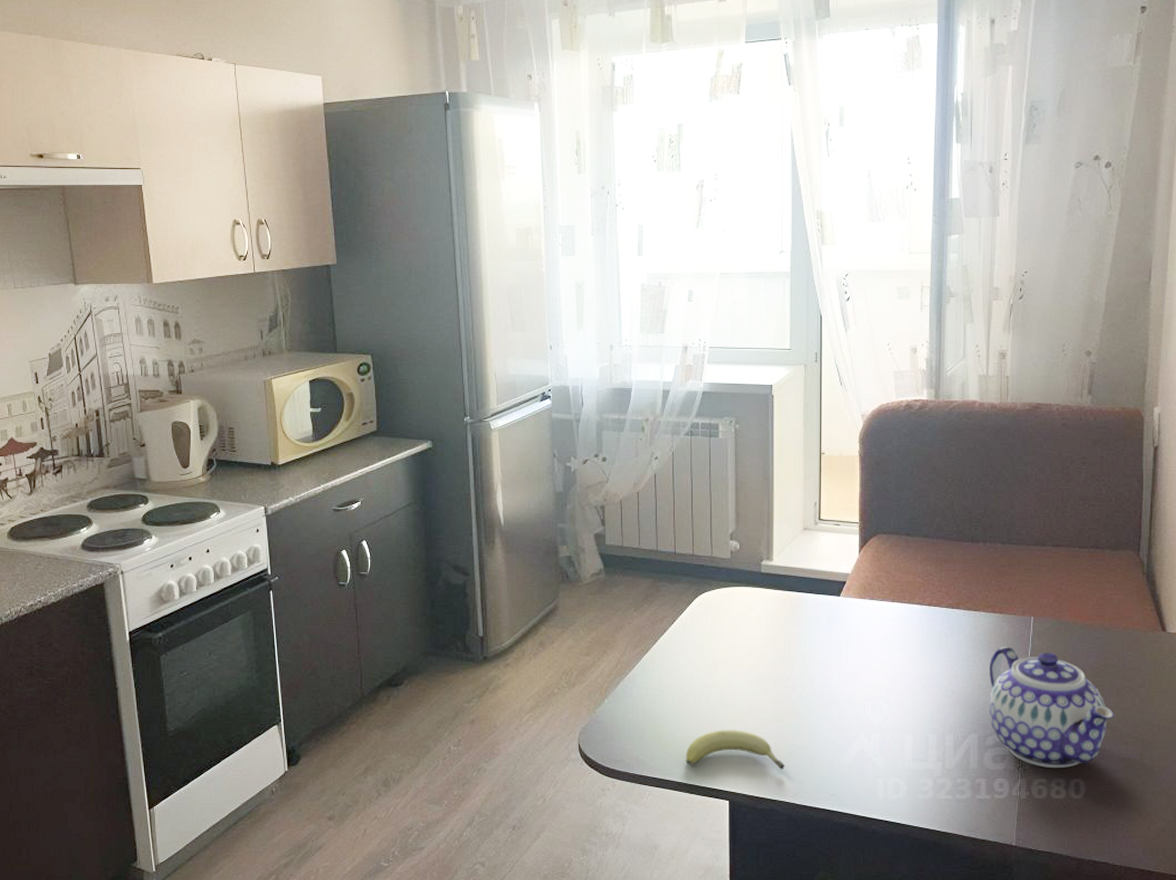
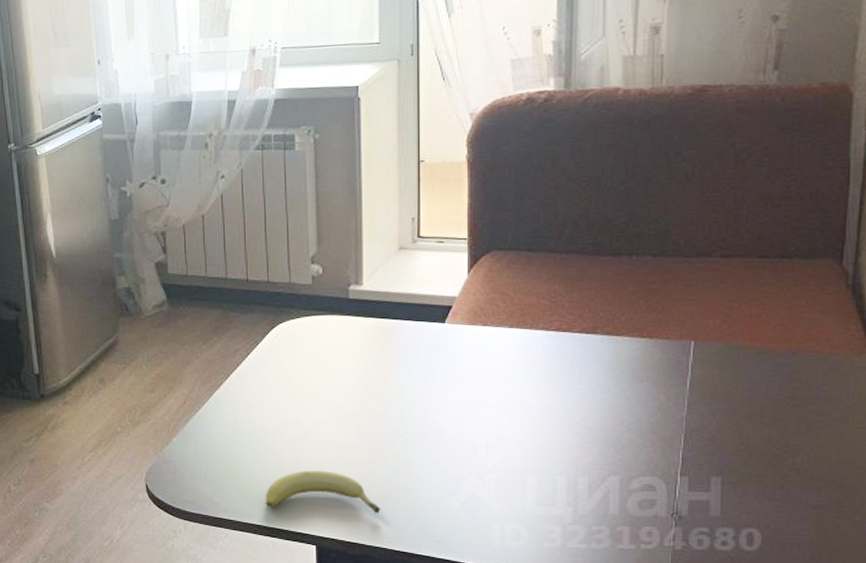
teapot: present [989,647,1114,768] -> none [634,376,802,515]

